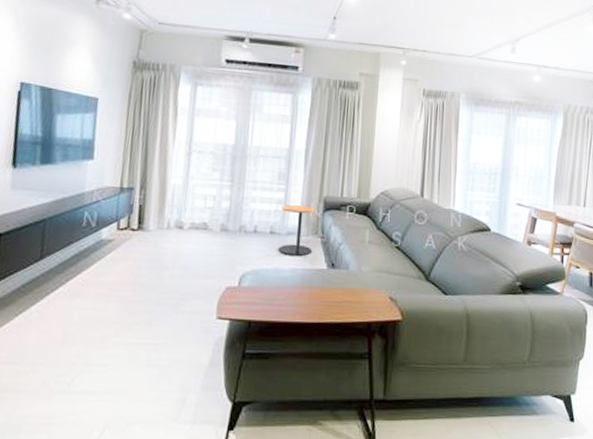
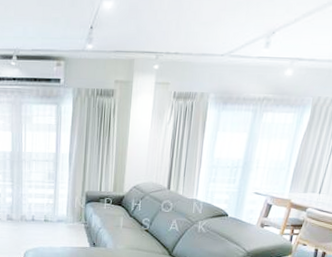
side table: present [278,204,315,256] -> none [51,198,79,238]

